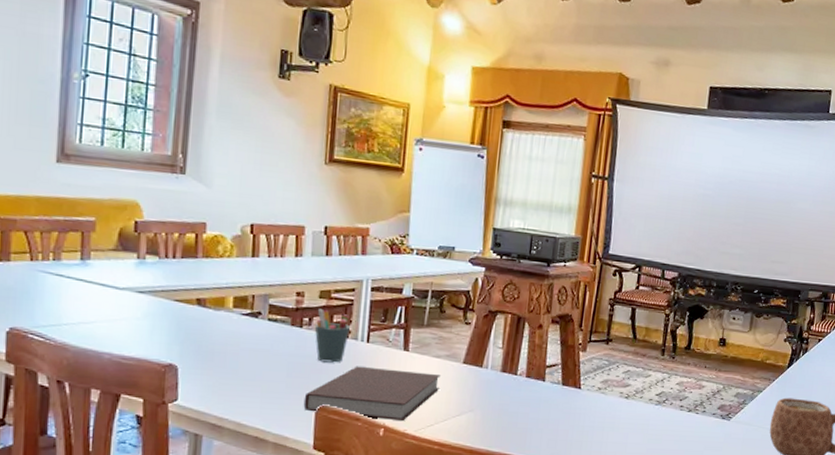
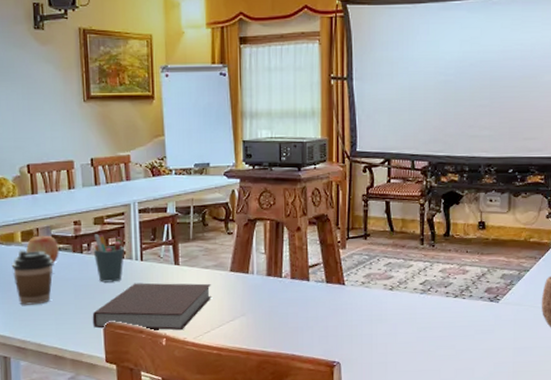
coffee cup: none [217,317,267,380] -> present [11,250,53,305]
apple: none [237,303,276,335] -> present [26,235,59,263]

